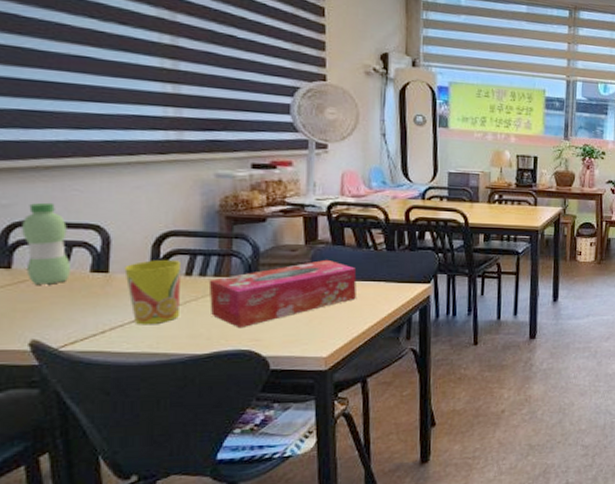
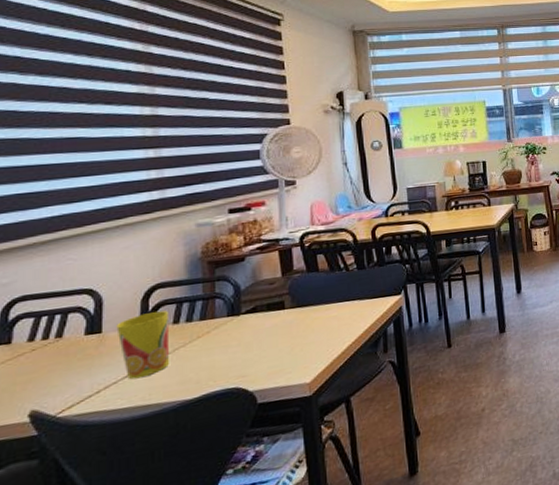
water bottle: present [22,202,70,285] -> none [21,274,66,356]
tissue box: present [208,259,357,329] -> none [195,287,333,368]

